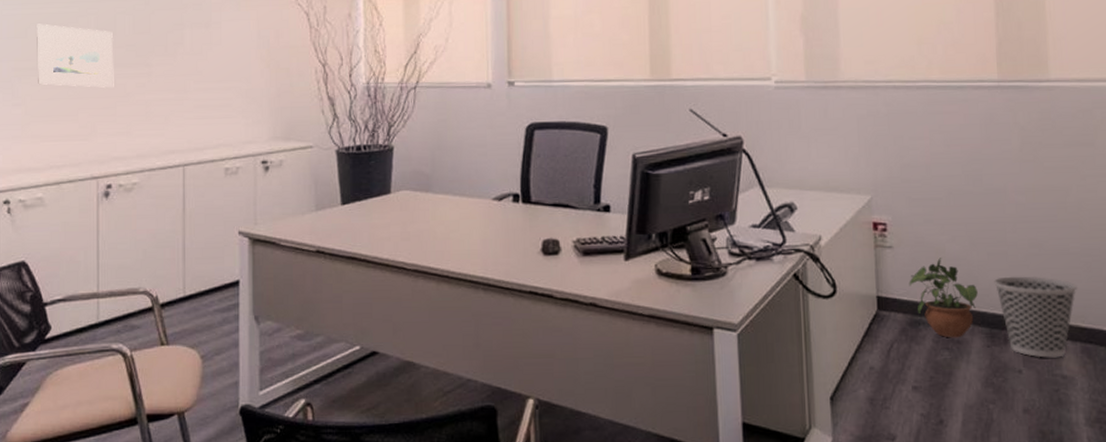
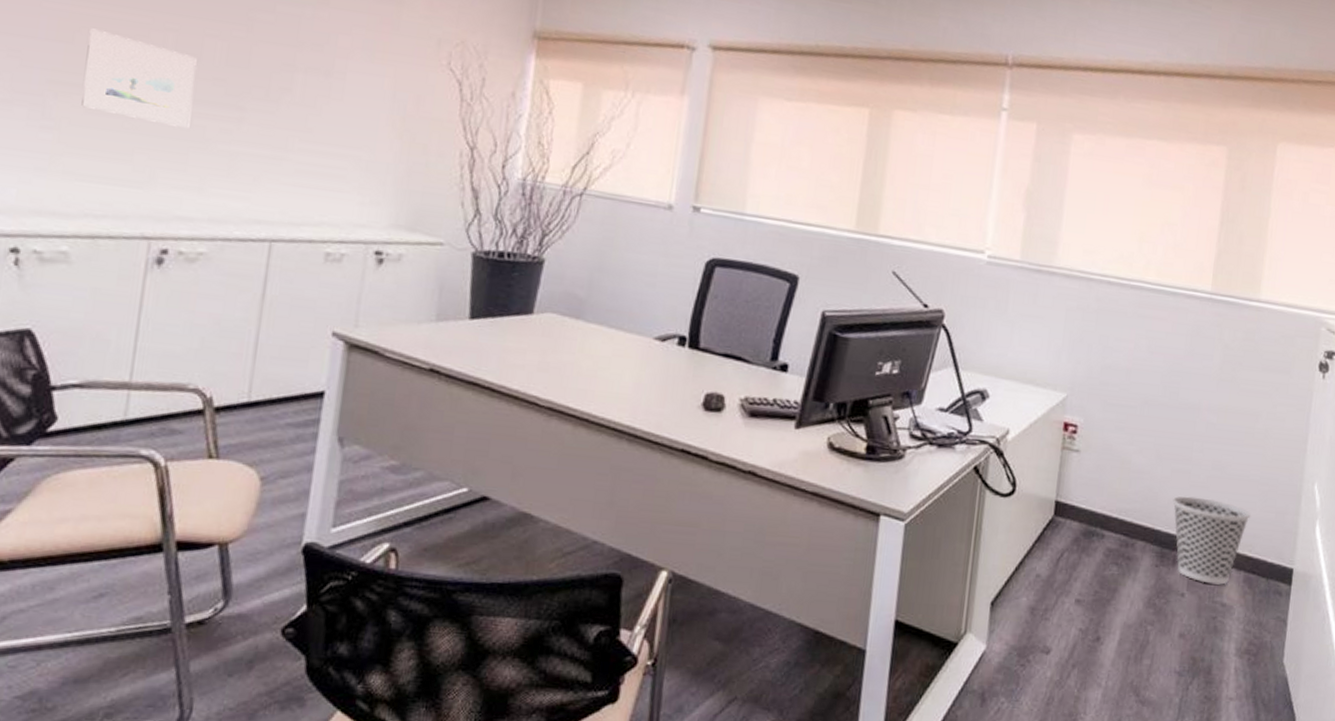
potted plant: present [909,258,978,338] -> none [1089,468,1156,554]

